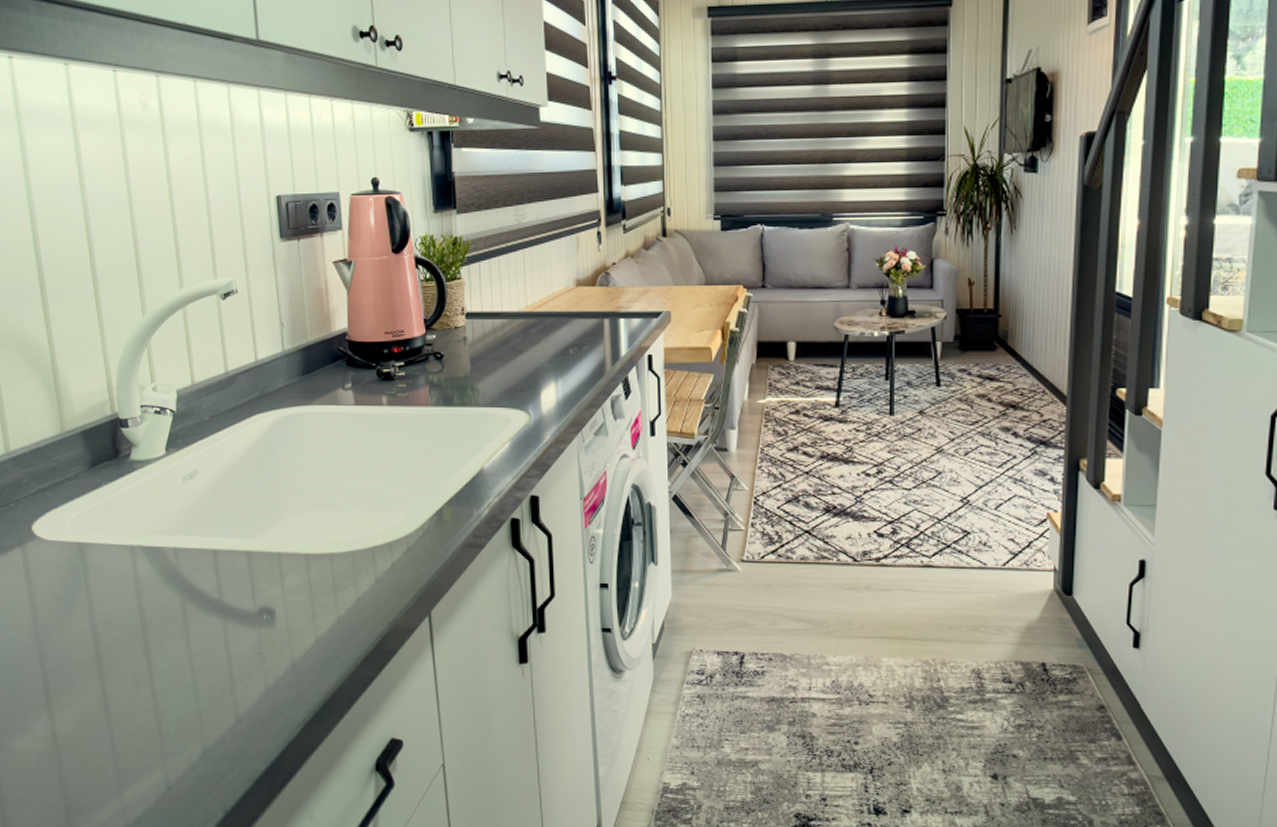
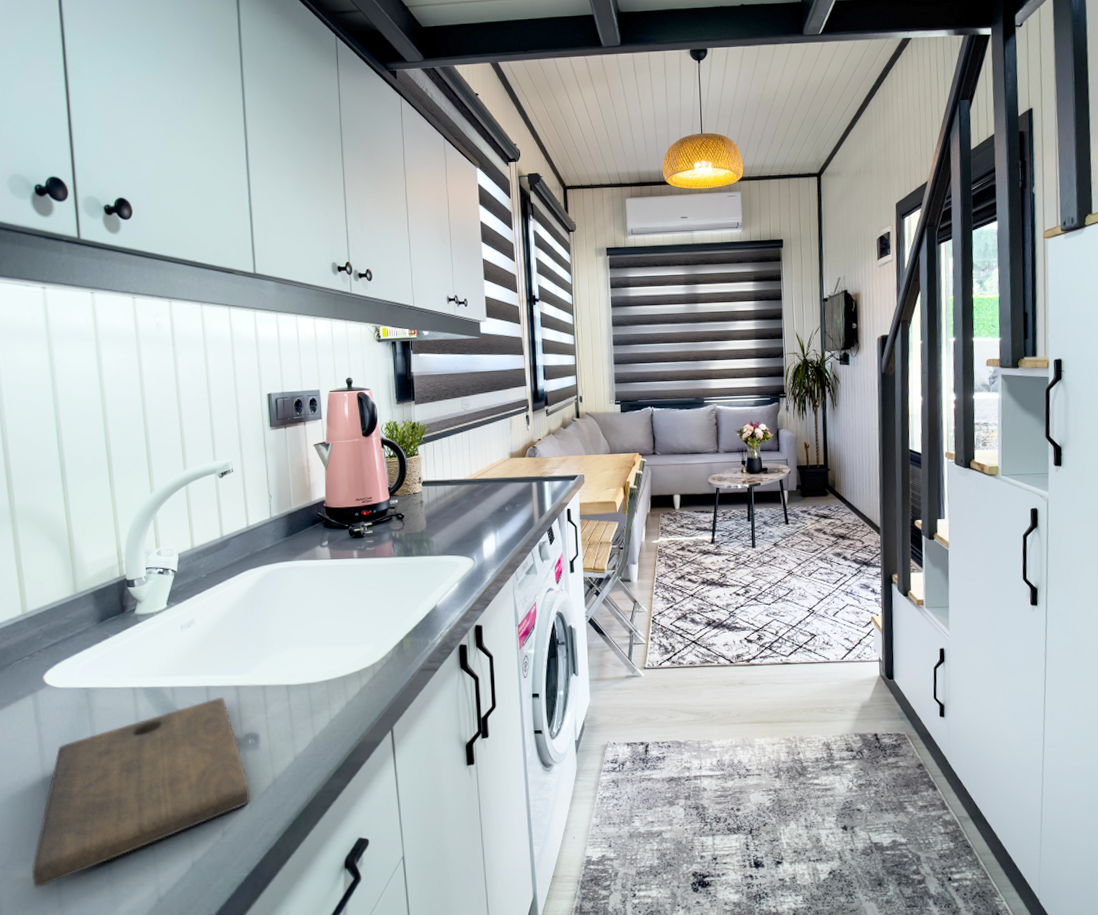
cutting board: none [29,563,267,763] -> present [31,697,251,888]

